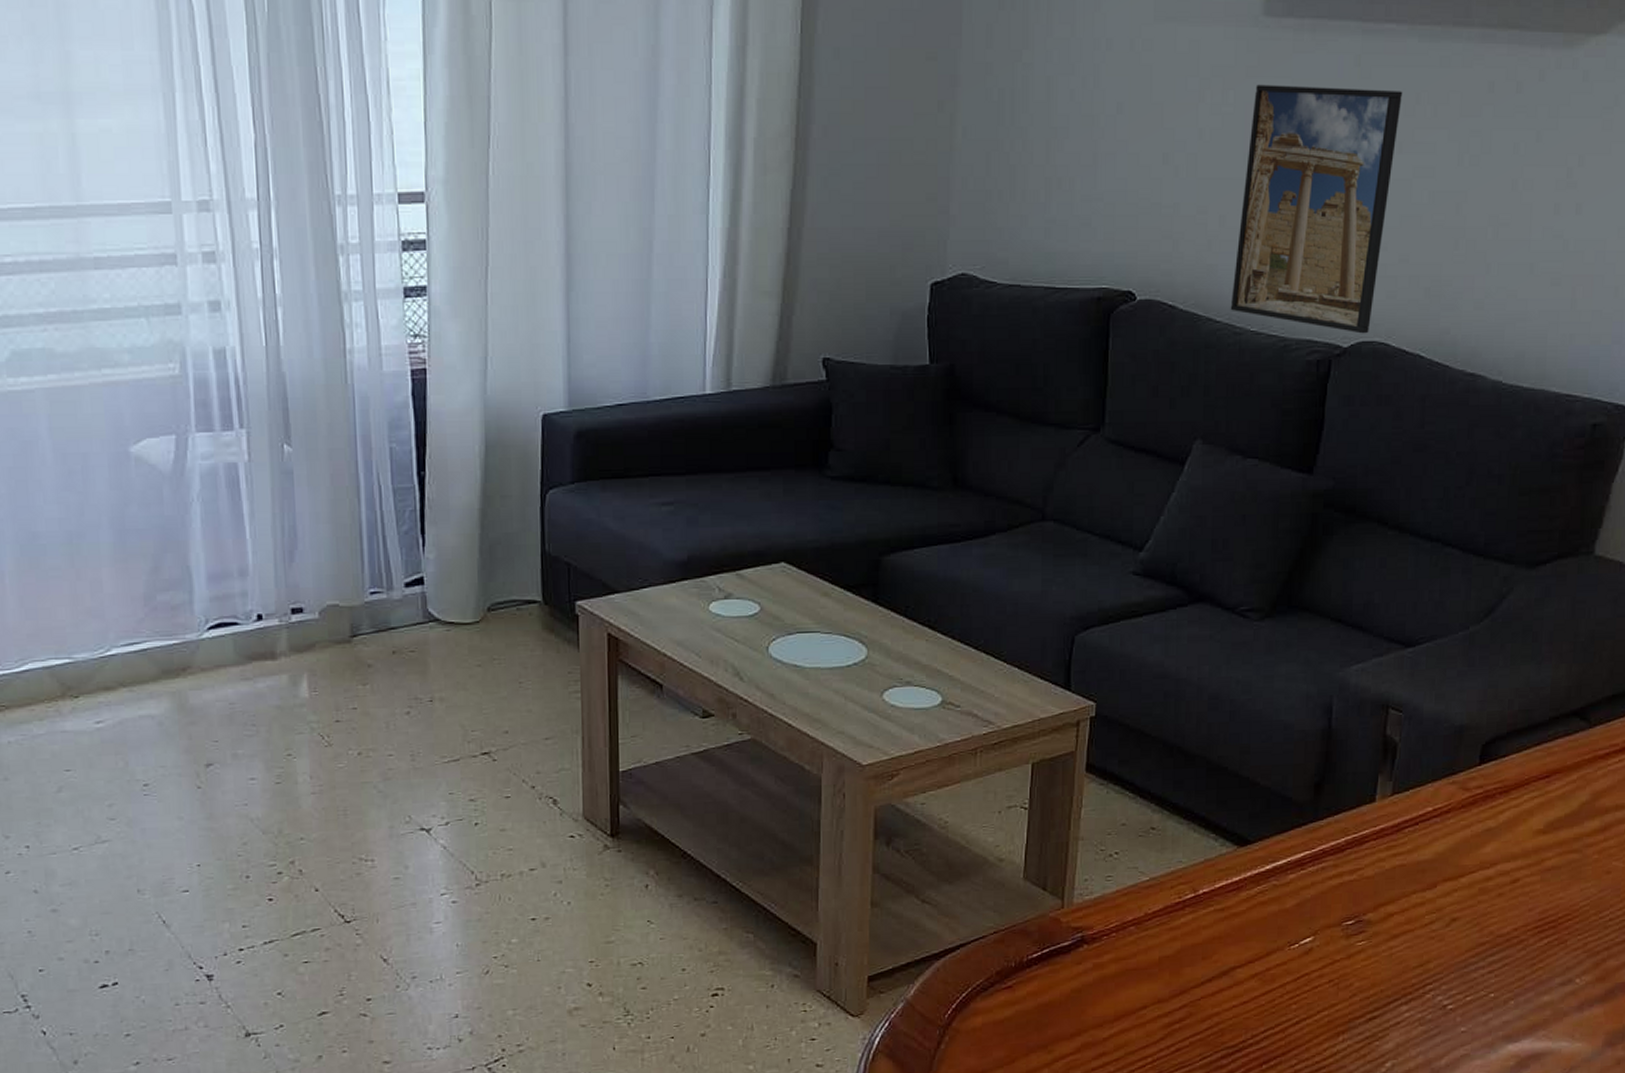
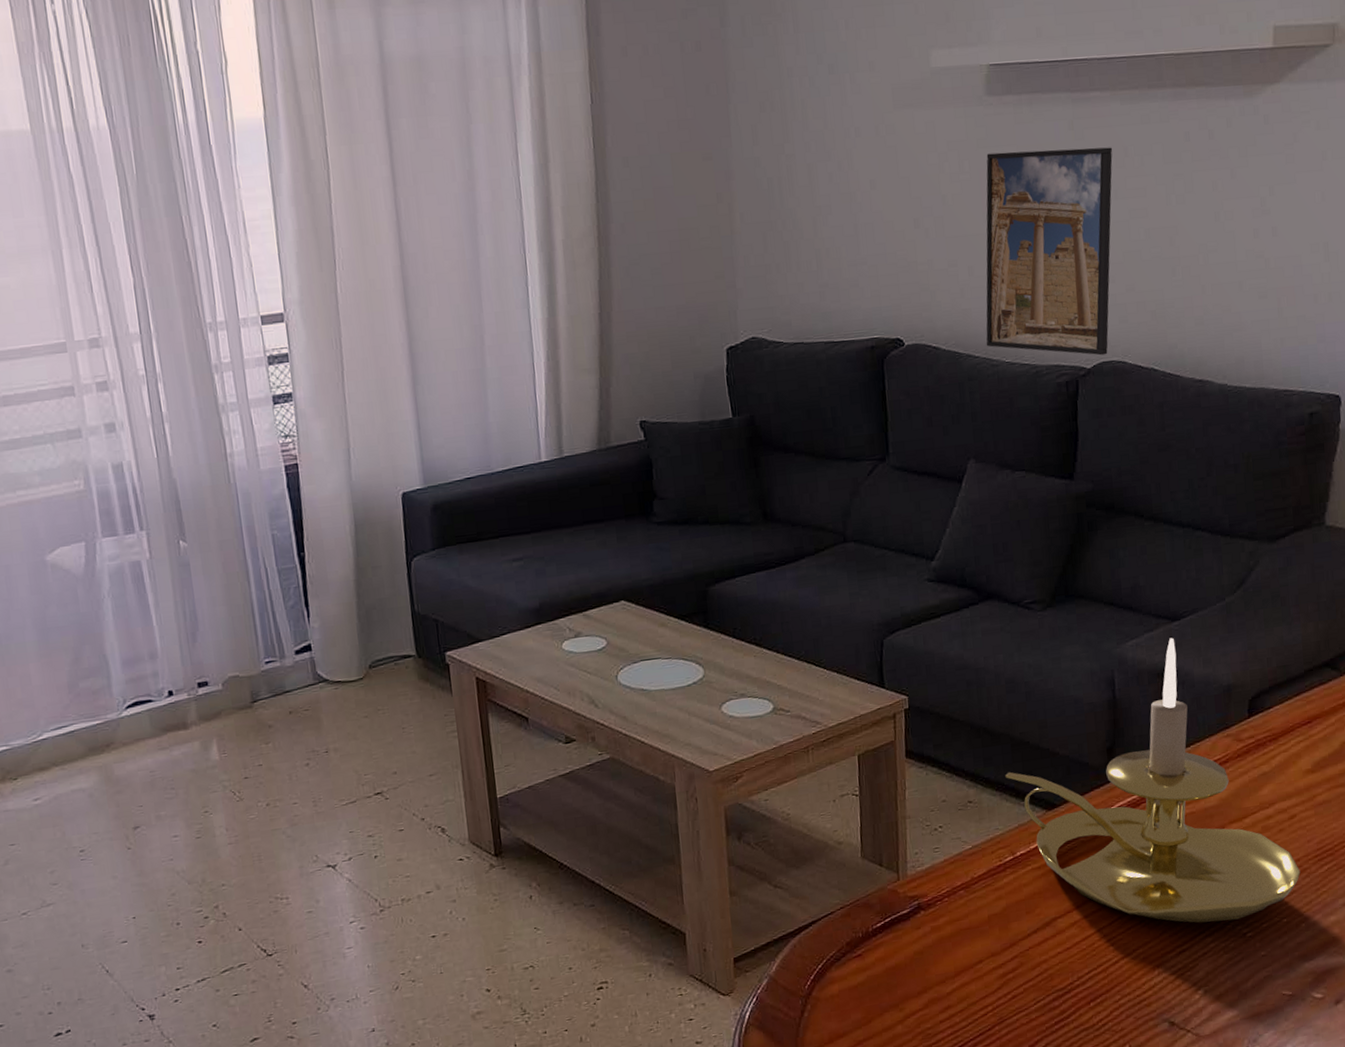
candle holder: none [1196,666,1517,990] -> present [1005,637,1301,923]

